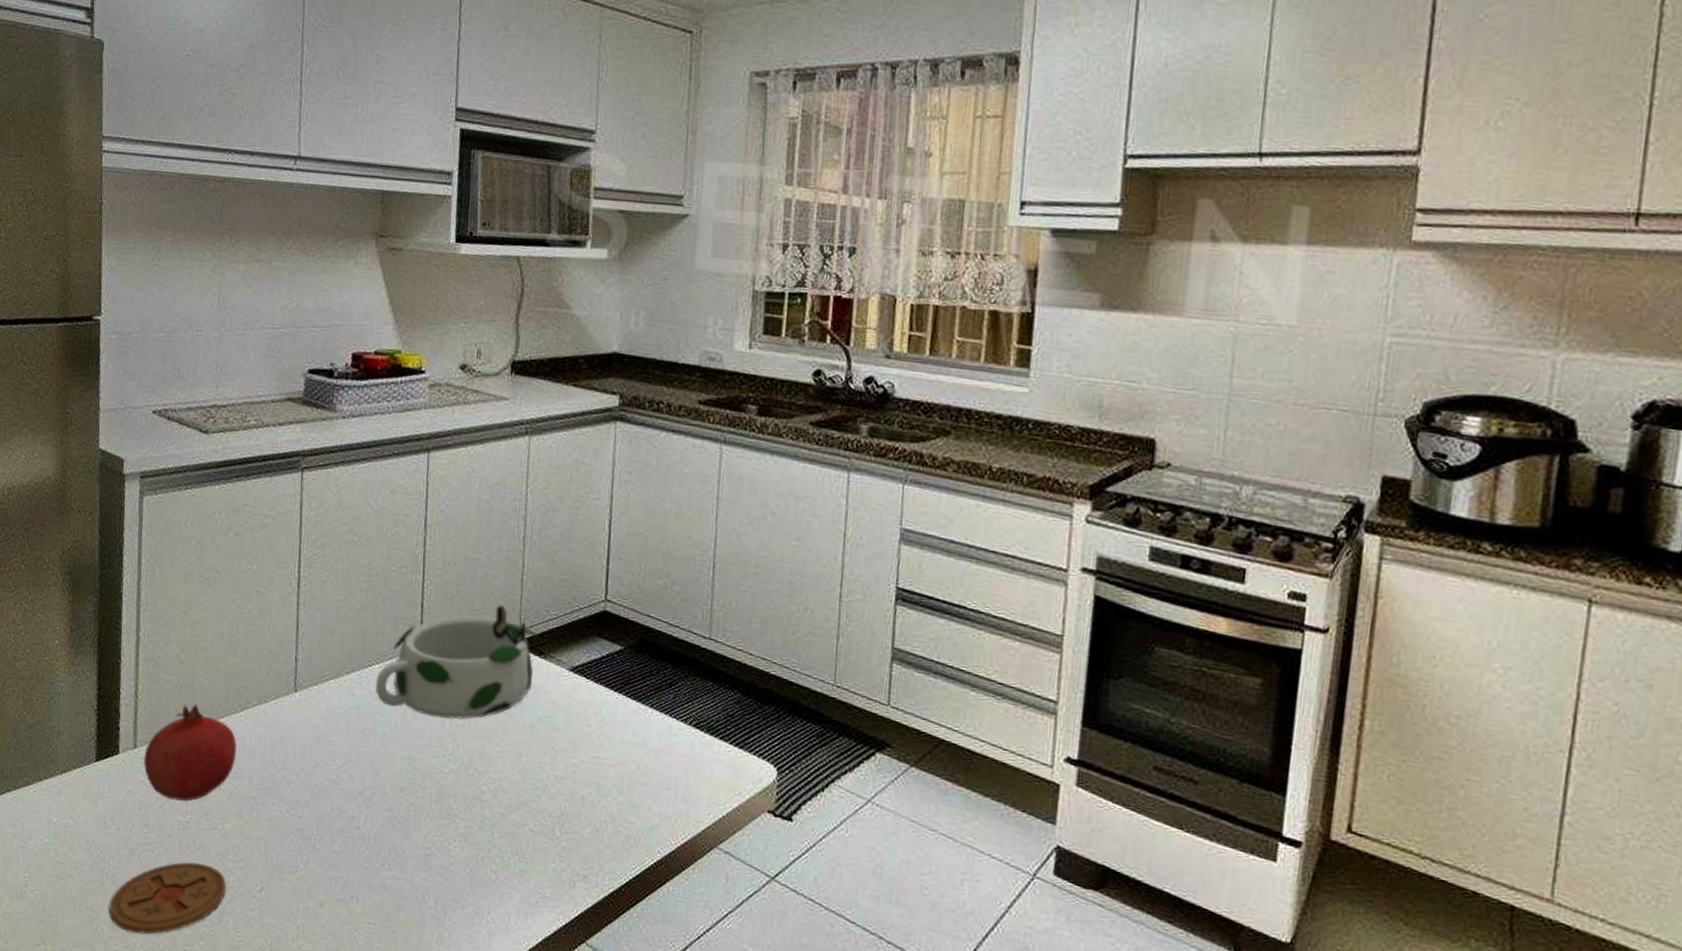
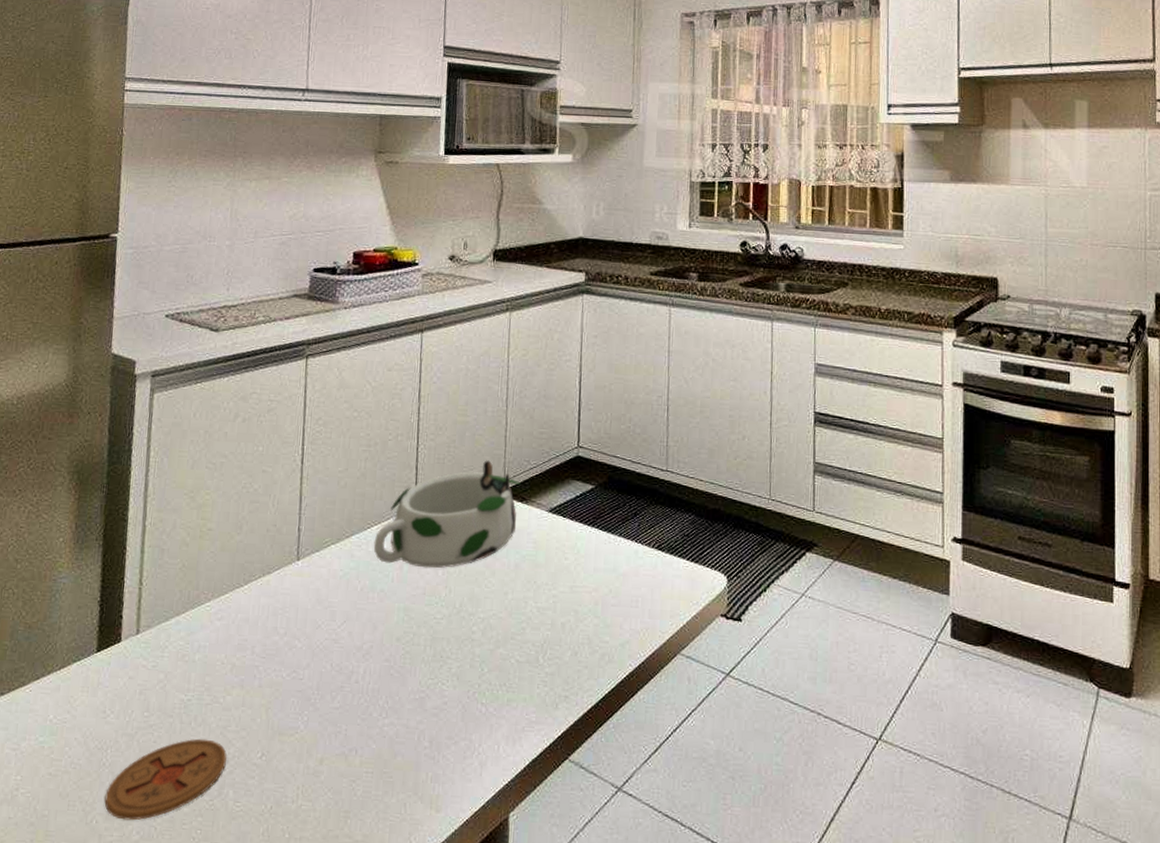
fruit: present [143,704,237,802] -> none [146,584,240,681]

